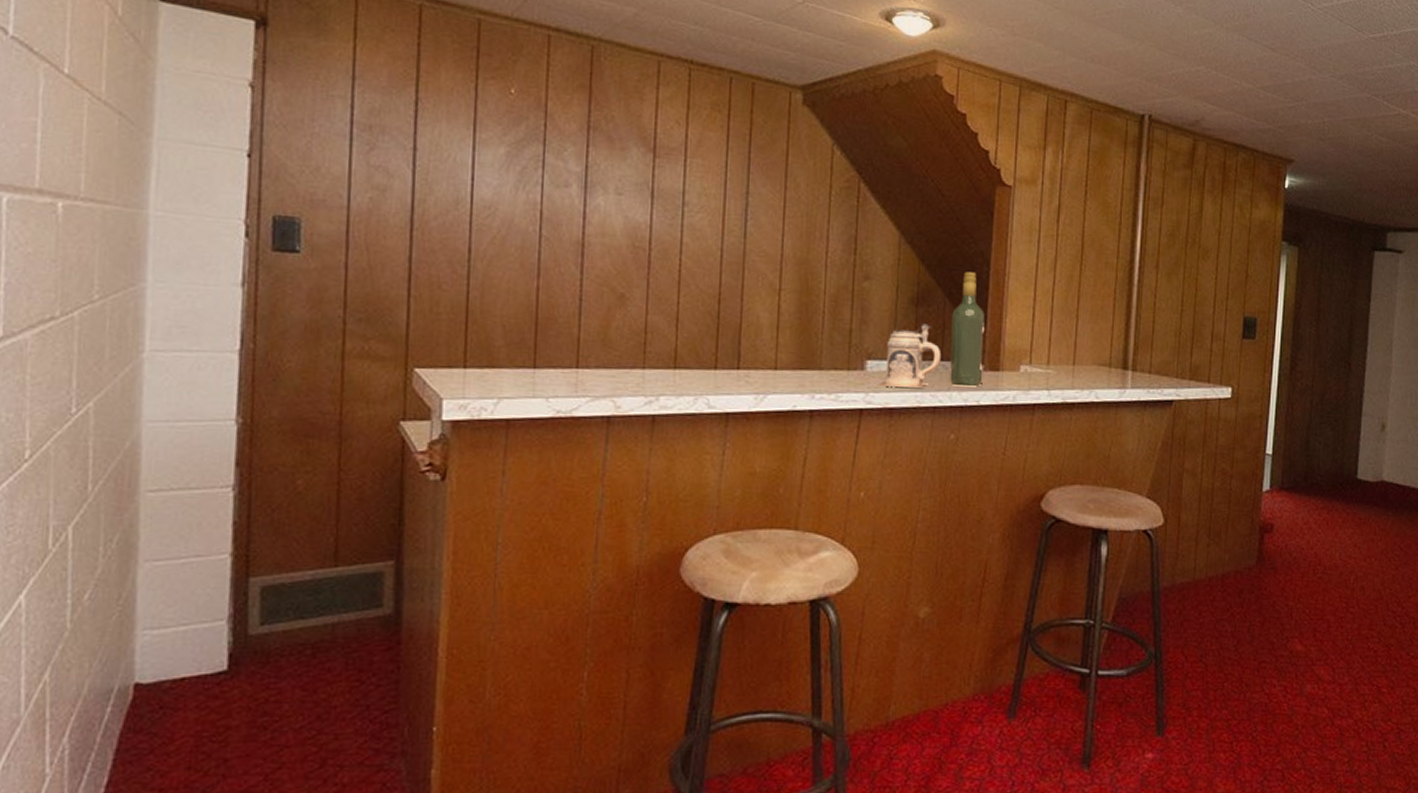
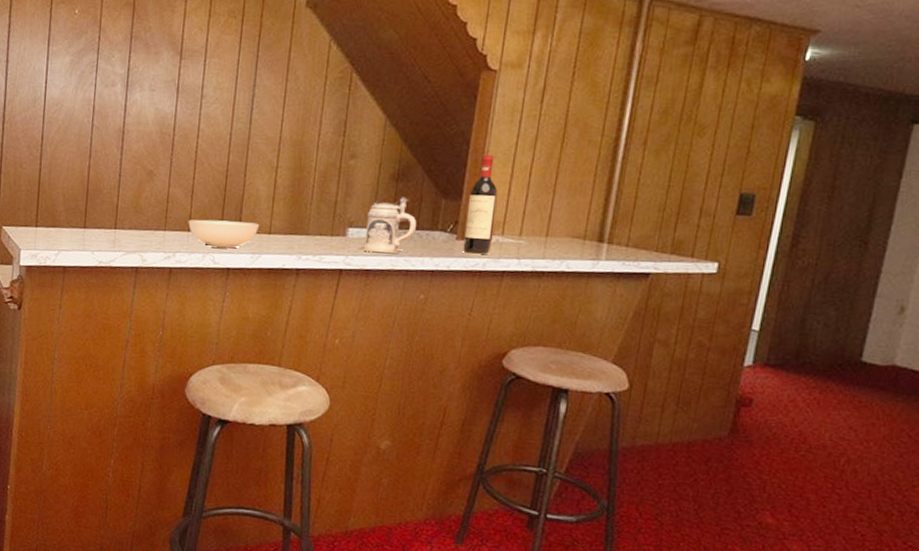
bowl: none [673,354,763,389] -> present [188,219,260,249]
wine bottle: present [950,272,985,387] -> none [423,150,461,254]
wine bottle: none [991,276,1022,387] -> present [463,154,498,255]

